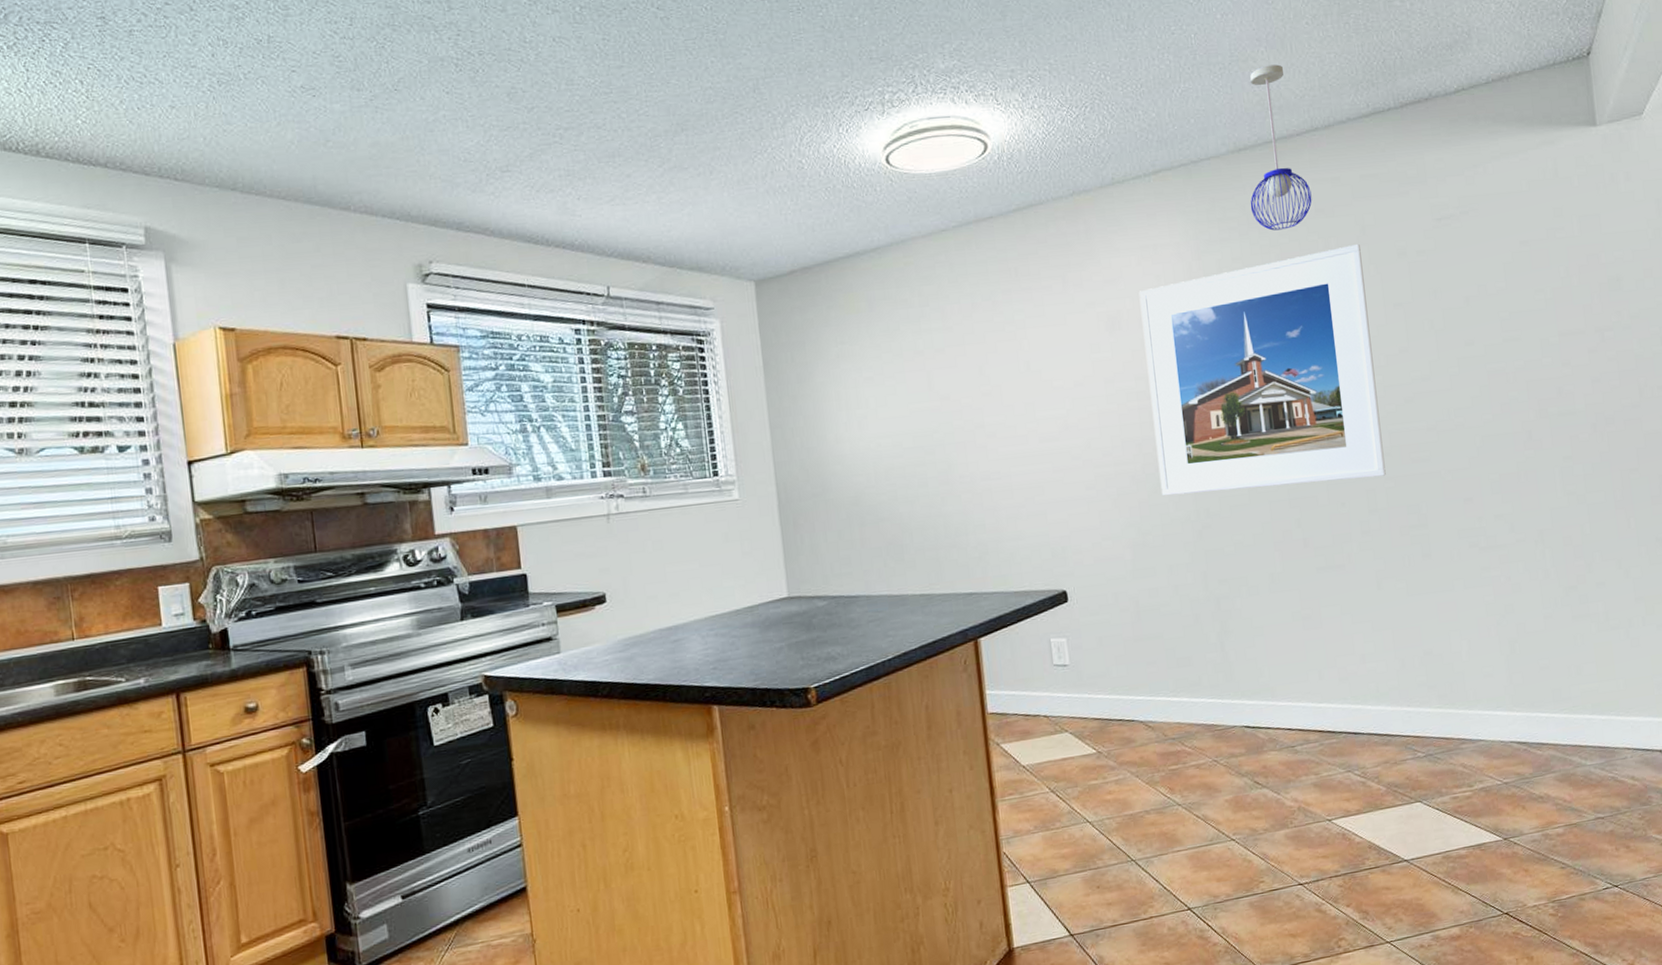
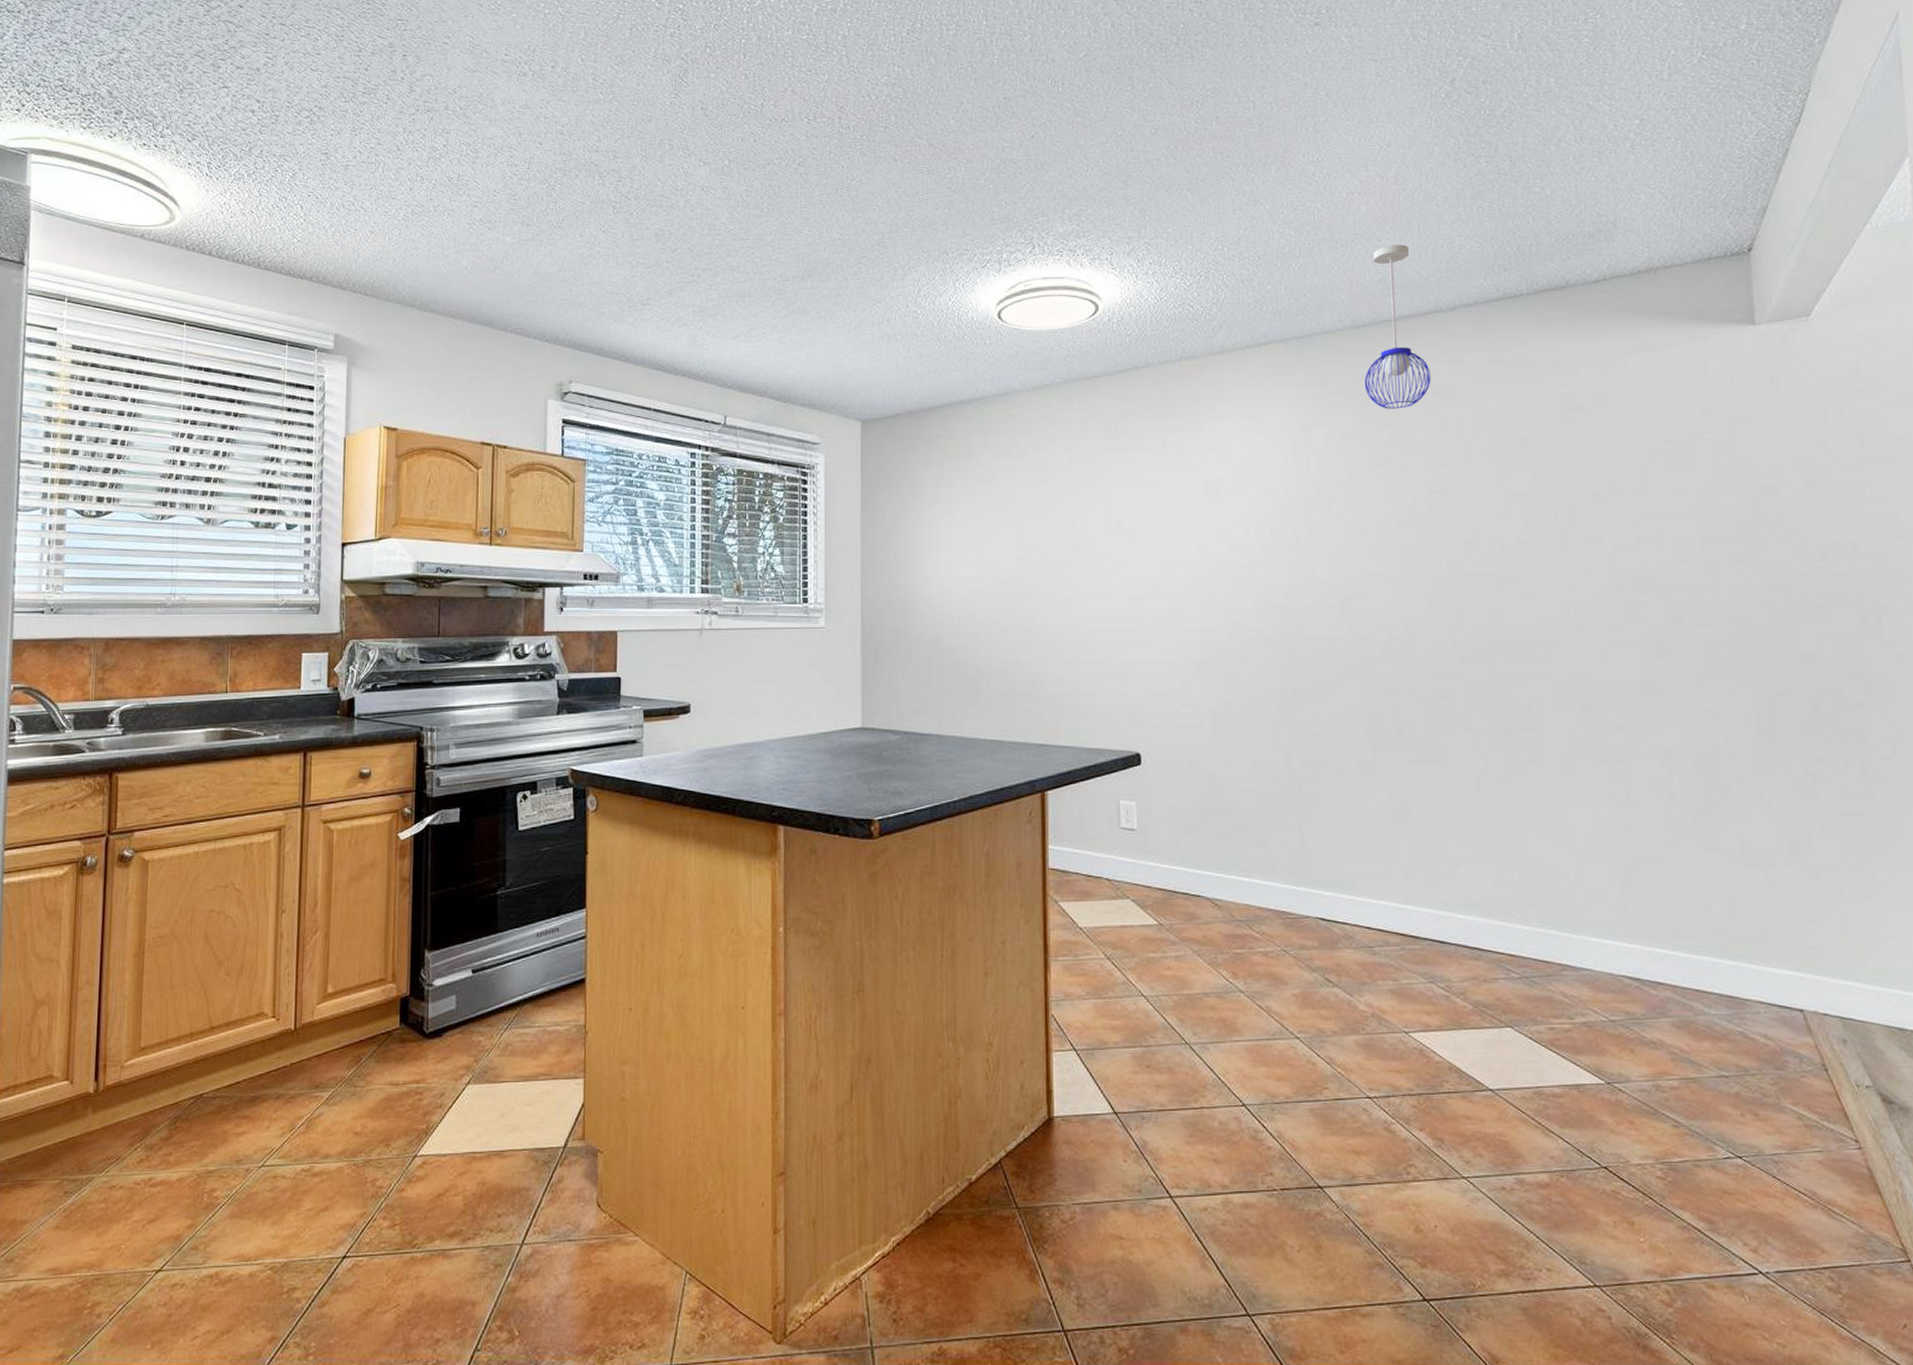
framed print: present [1139,243,1386,496] -> none [1240,428,1494,672]

